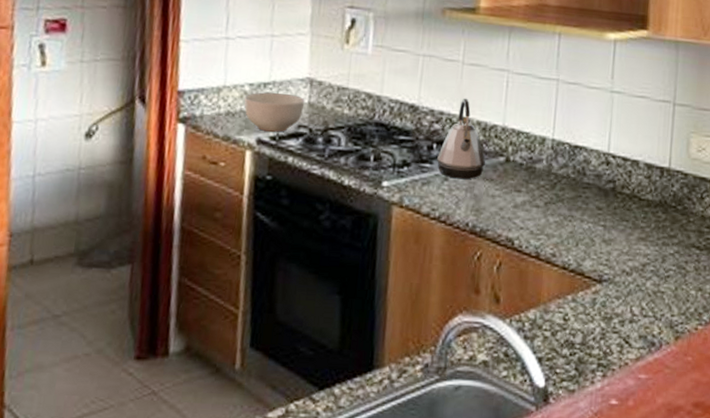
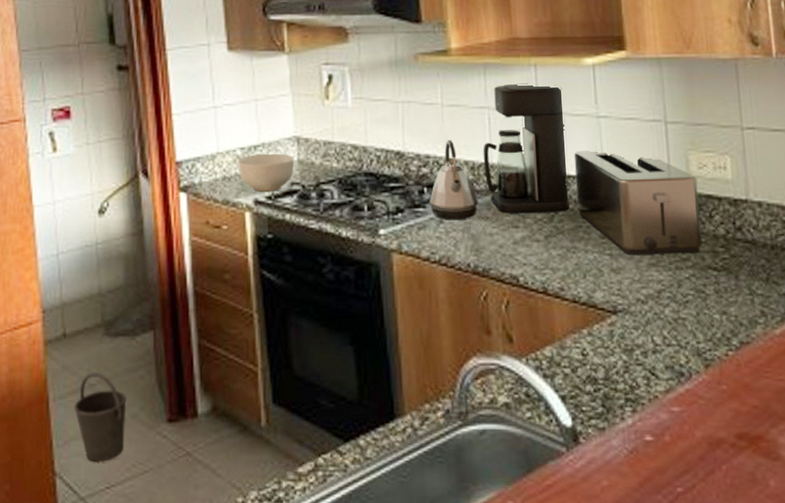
bucket: none [33,302,94,397] -> present [74,372,127,463]
coffee maker: none [495,49,582,181] -> present [483,83,570,214]
toaster: none [579,122,695,231] -> present [573,149,701,255]

